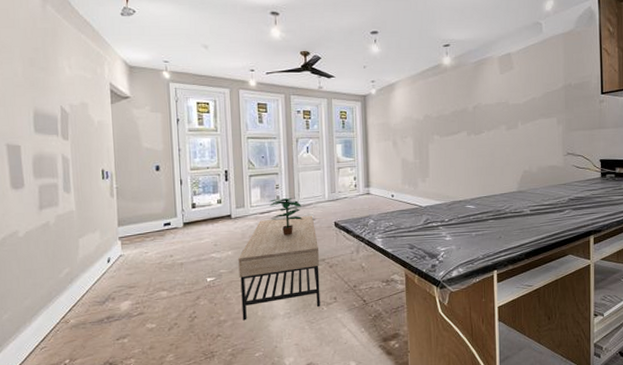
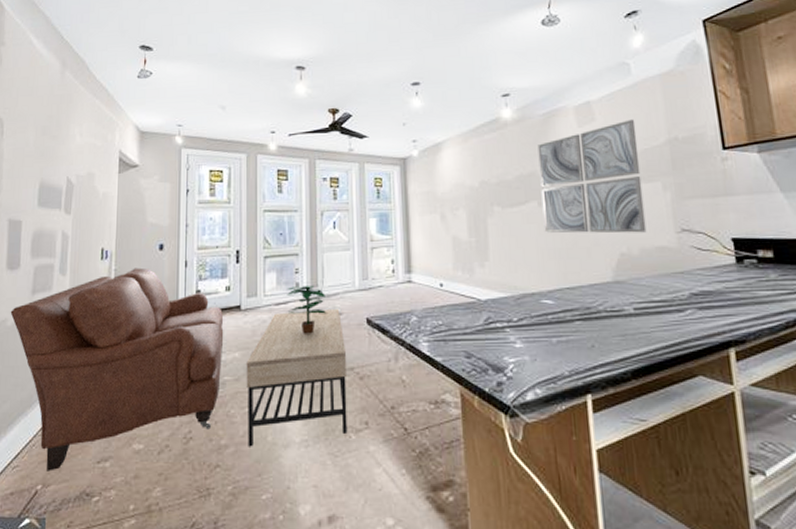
sofa: none [20,185,218,349] -> present [10,267,224,471]
wall art: none [469,69,543,156] -> present [537,119,647,234]

